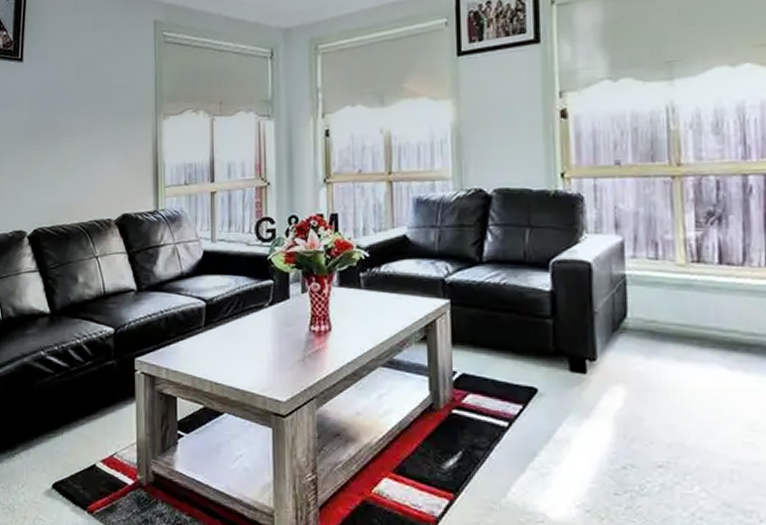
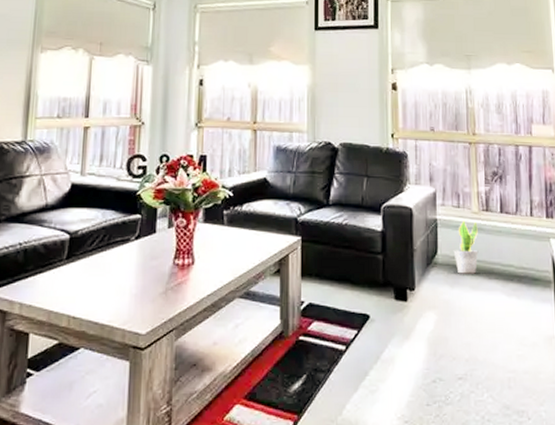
potted plant: none [649,275,686,342] -> present [453,220,479,274]

